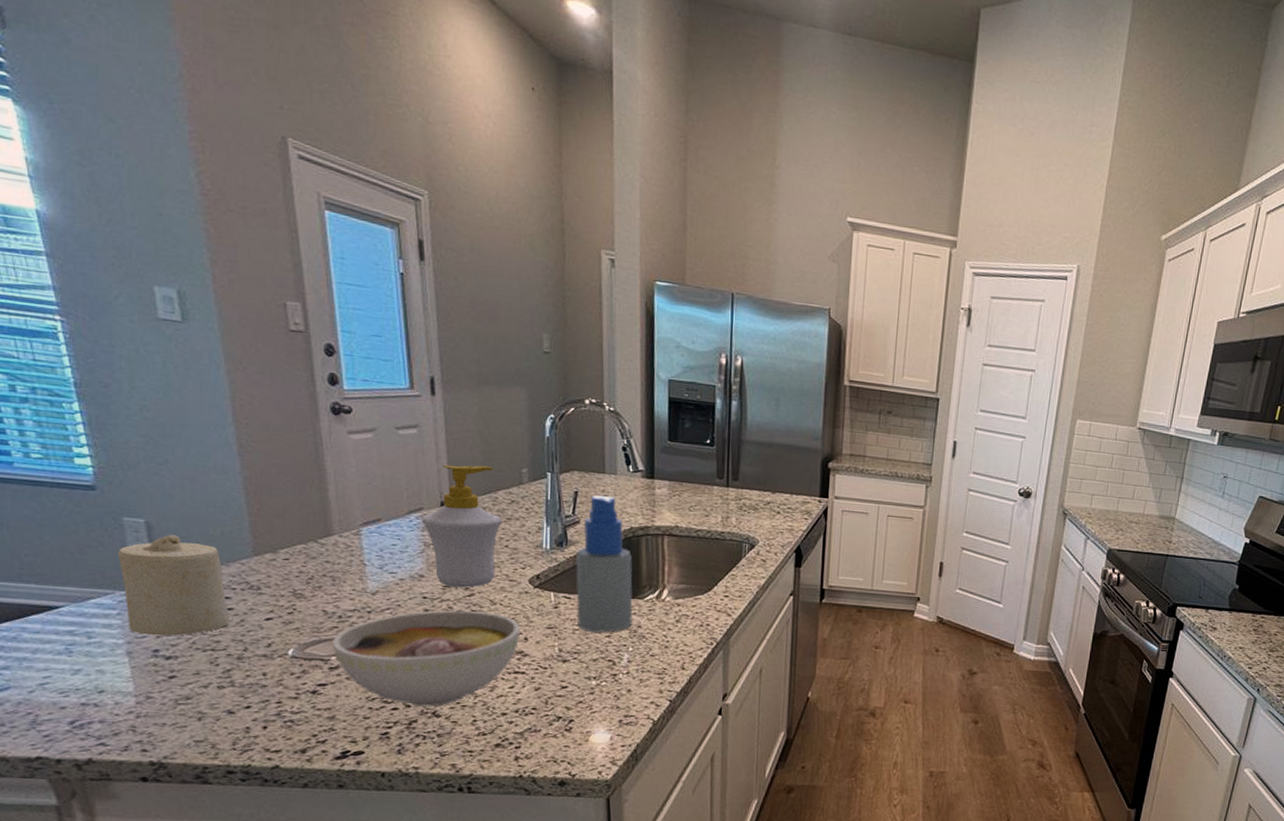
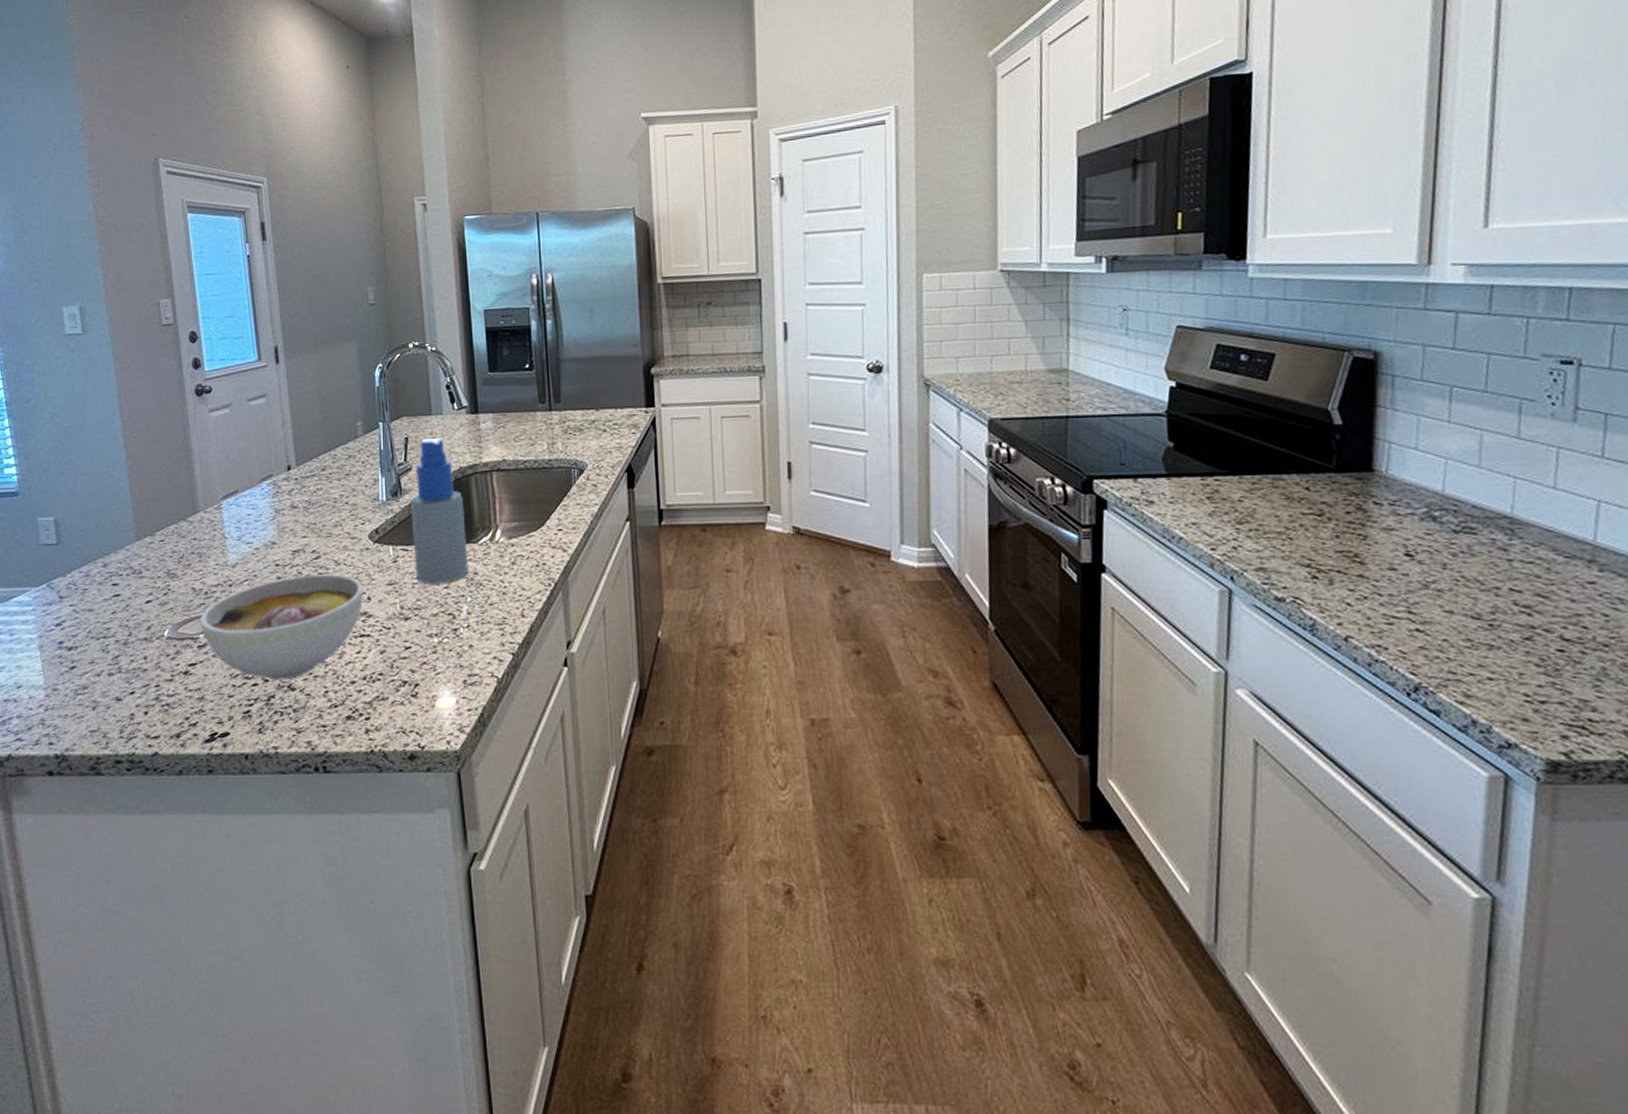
candle: present [118,535,229,636] -> none [34,529,117,628]
soap bottle: present [421,464,501,588] -> none [271,424,341,552]

